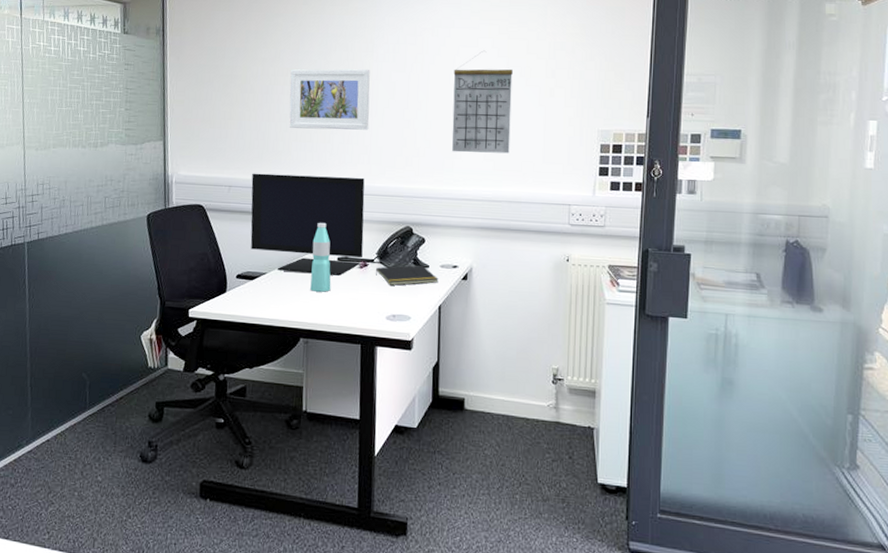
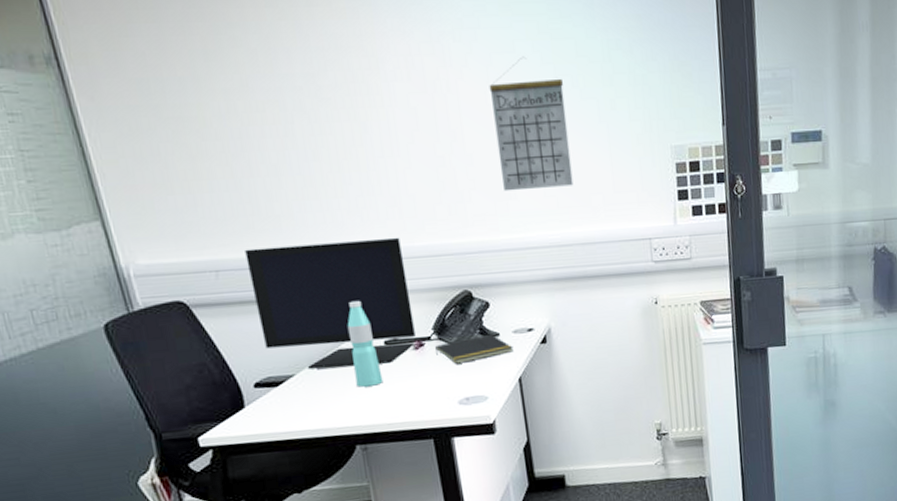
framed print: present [289,69,370,130] -> none [268,94,393,183]

